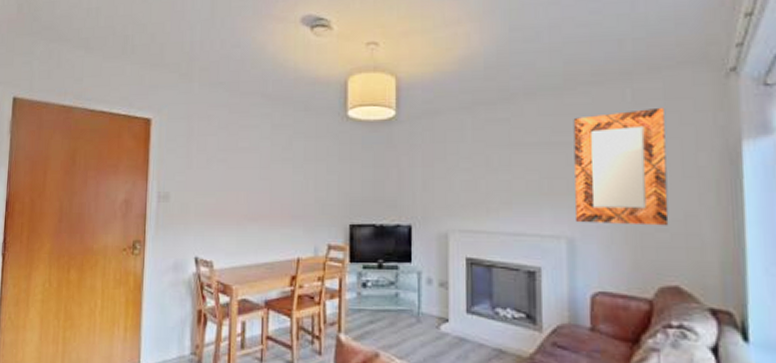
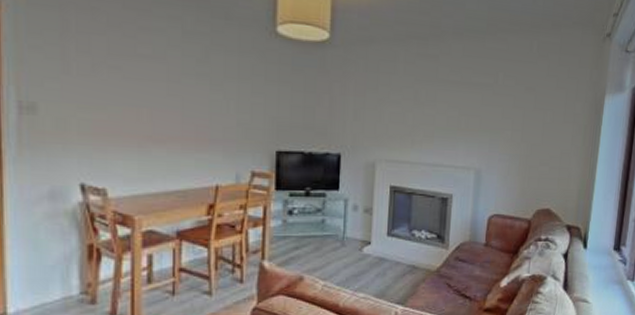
home mirror: present [573,107,669,226] -> none [483,60,559,161]

